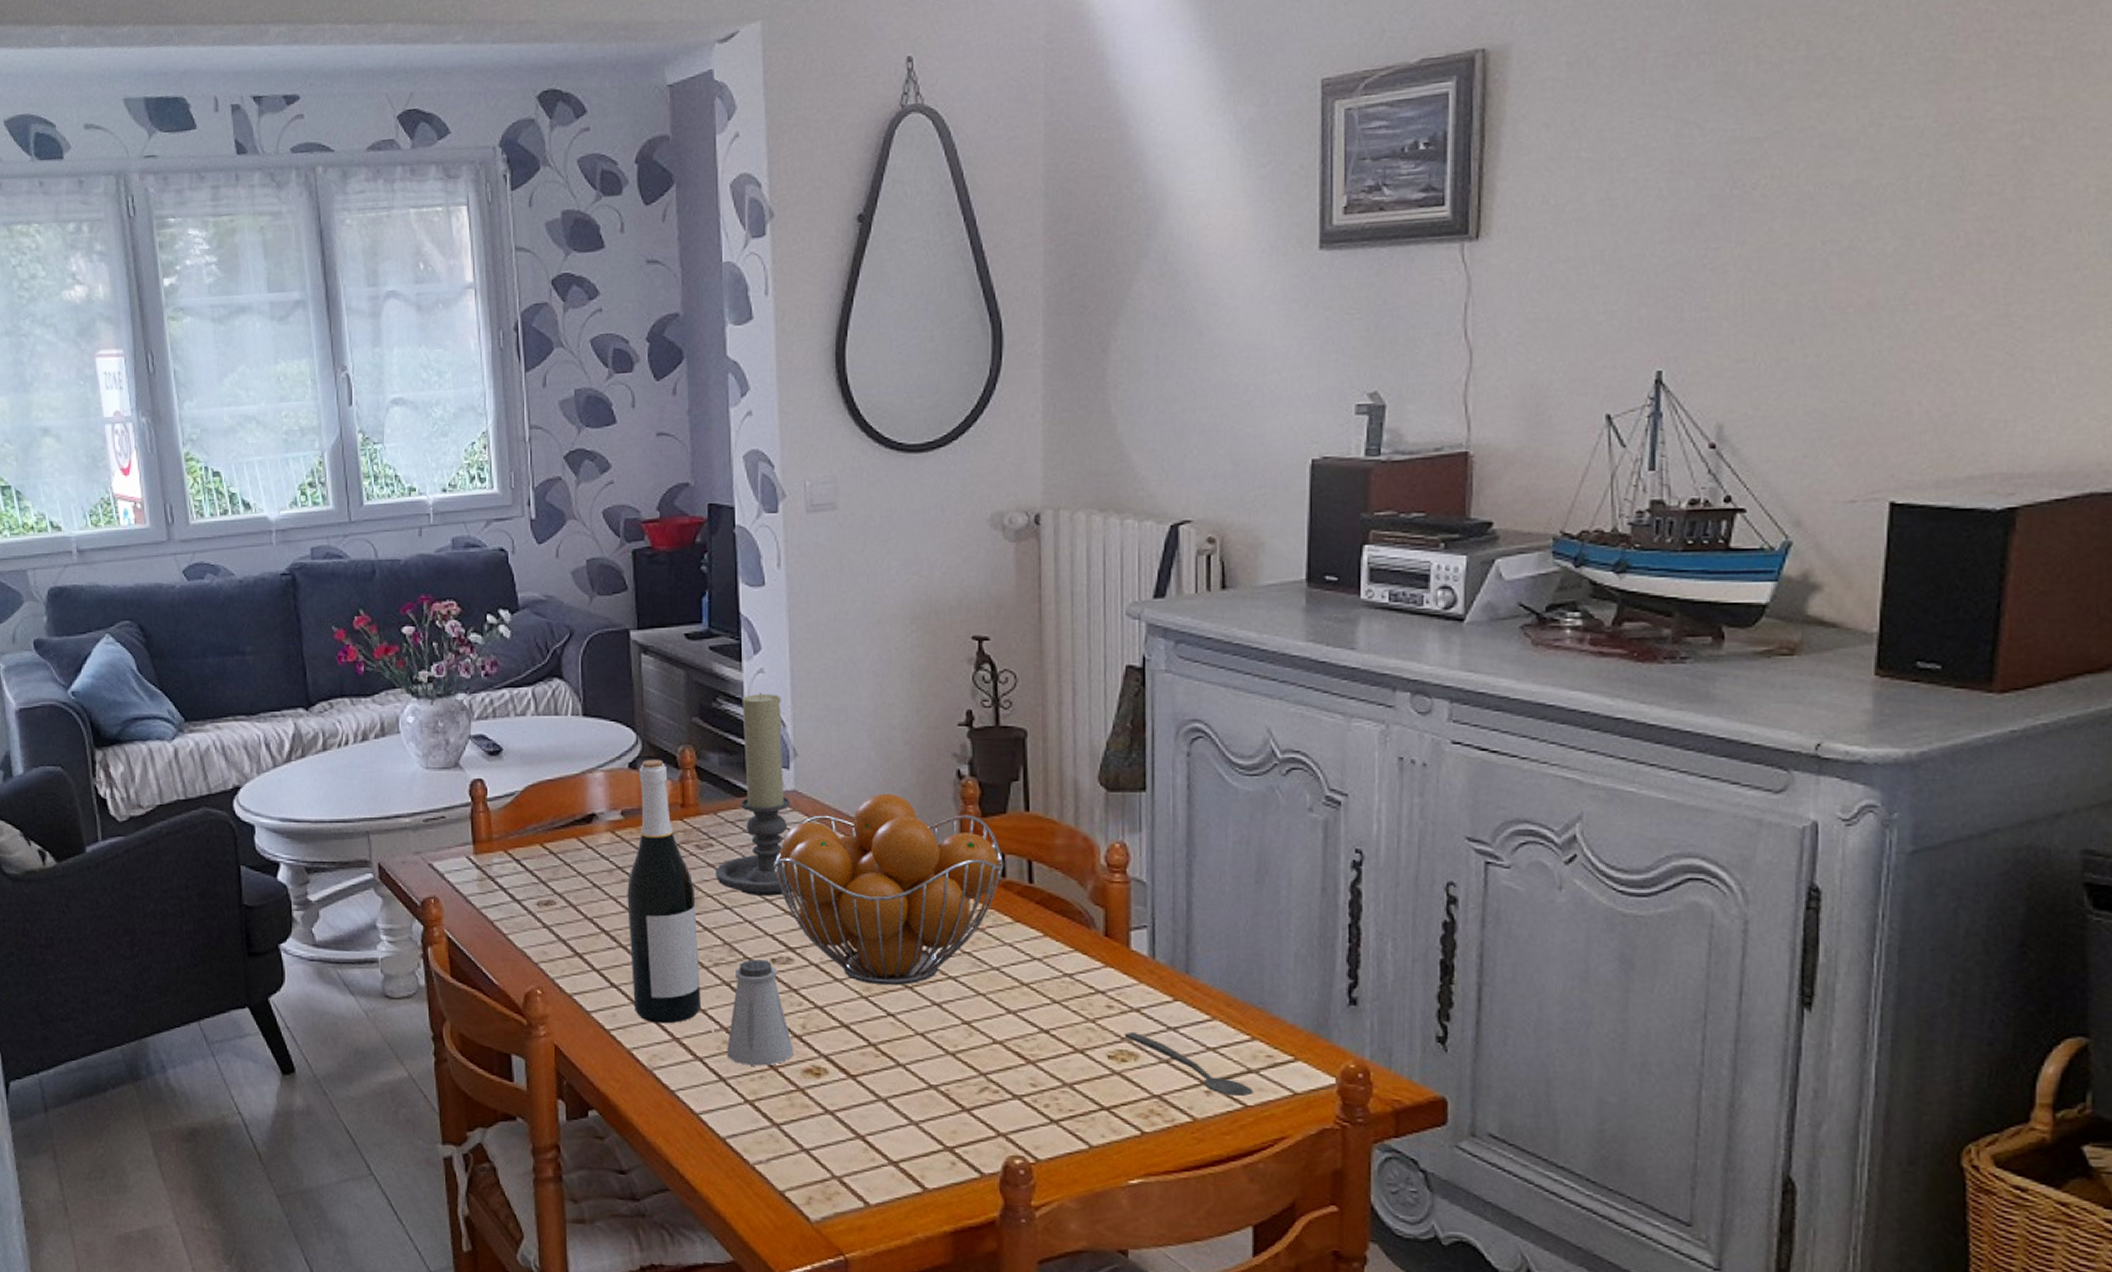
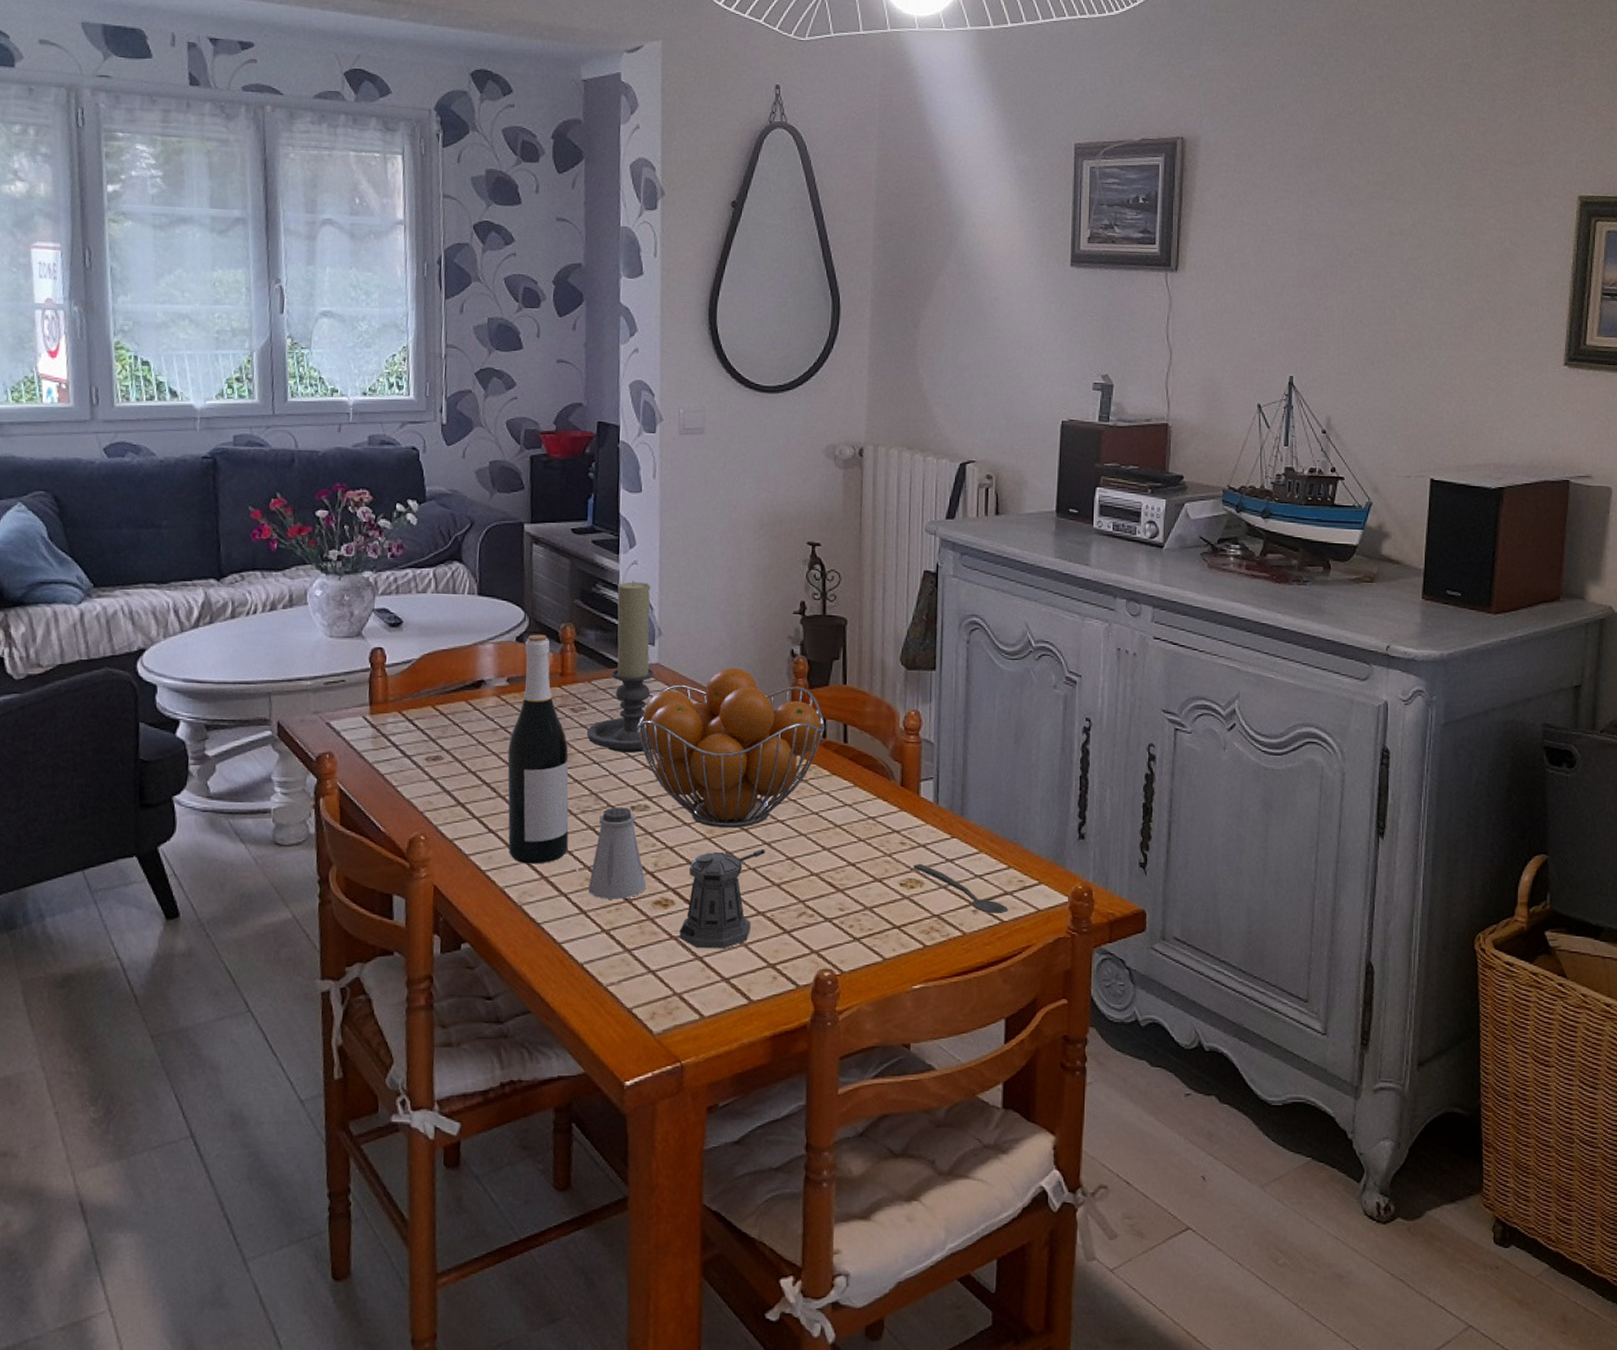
pepper shaker: none [836,1011,936,1128] -> present [679,850,766,949]

